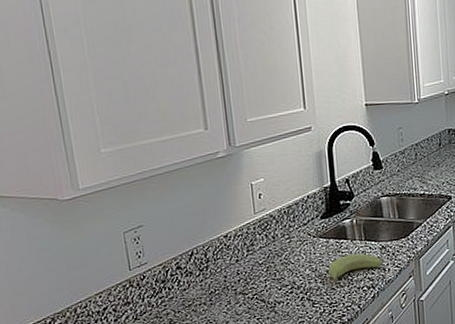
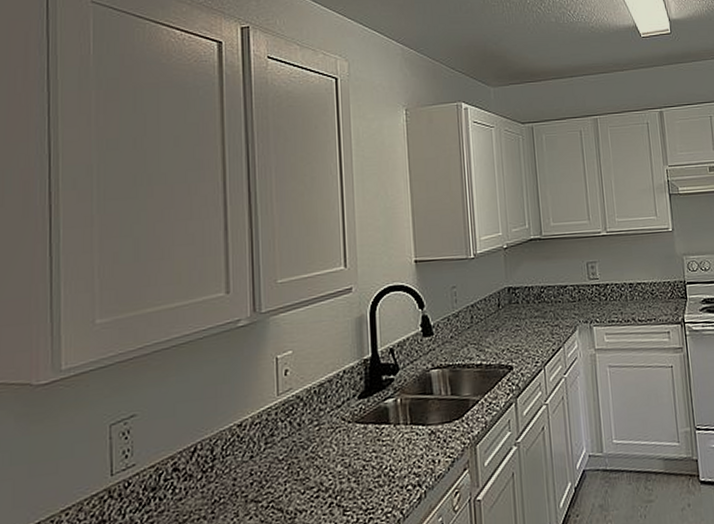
banana: present [328,253,384,284] -> none [365,441,433,483]

